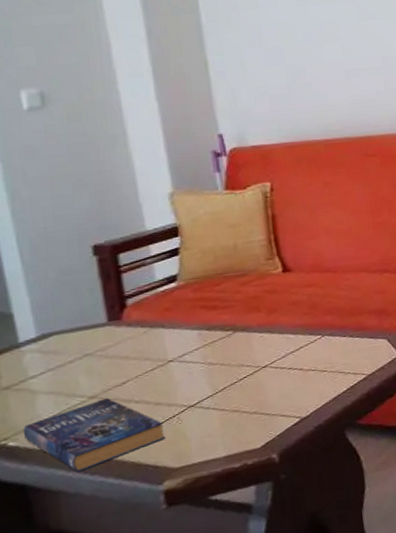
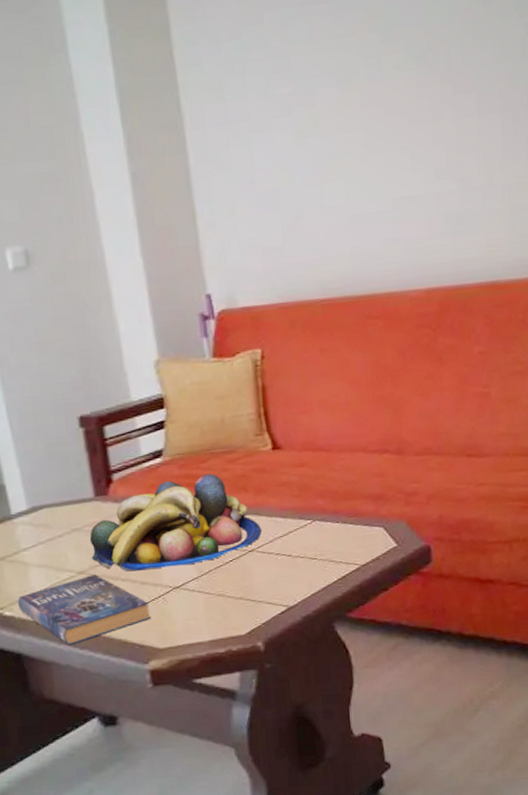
fruit bowl: none [102,295,274,393] -> present [90,473,261,571]

